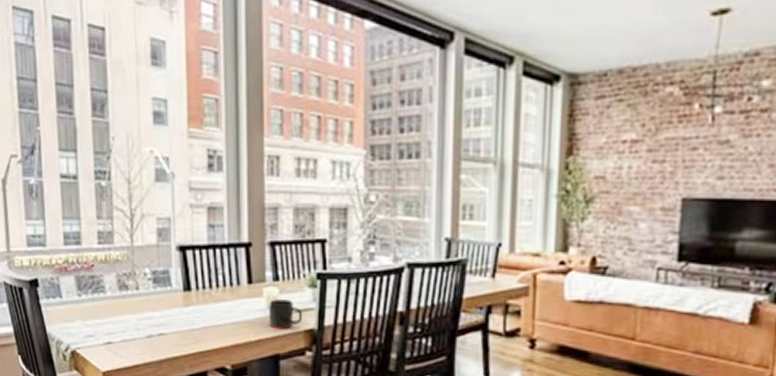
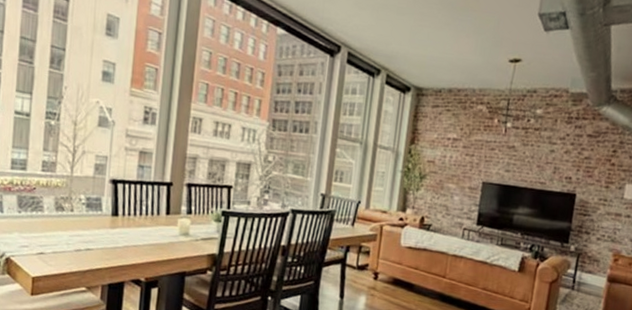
mug: present [269,299,303,330] -> none [180,228,208,252]

